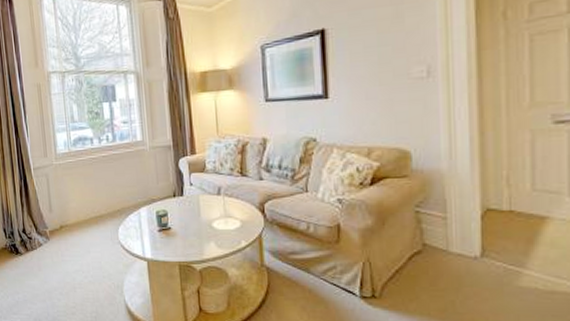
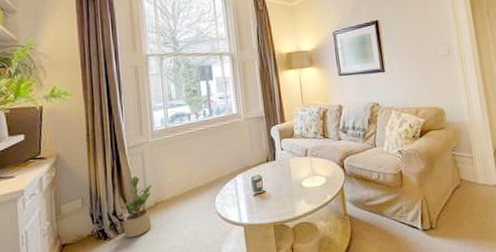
potted plant: none [32,197,58,256] -> present [124,176,153,238]

